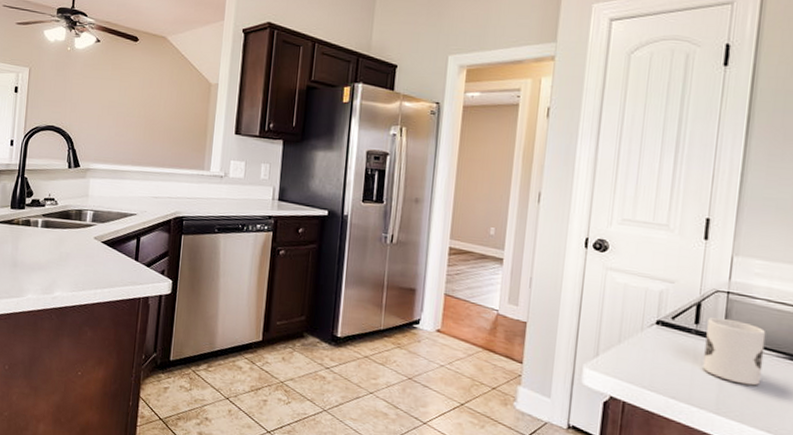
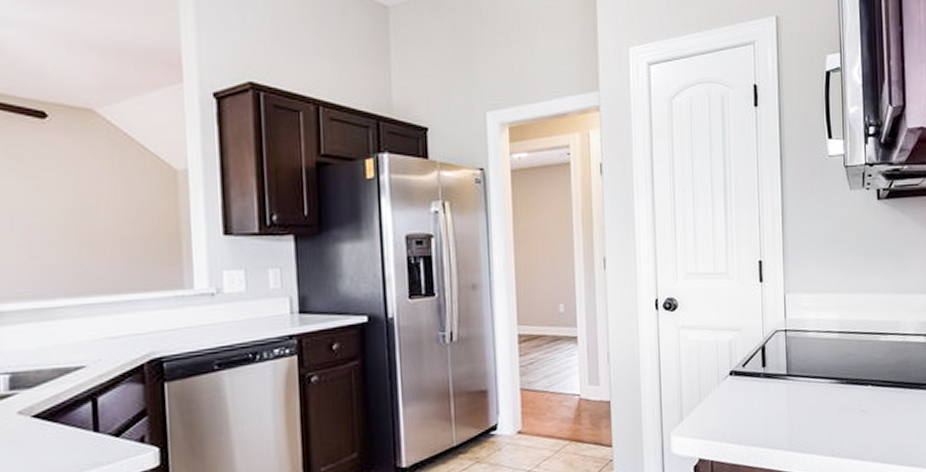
mug: present [703,317,766,386] -> none [773,356,822,417]

